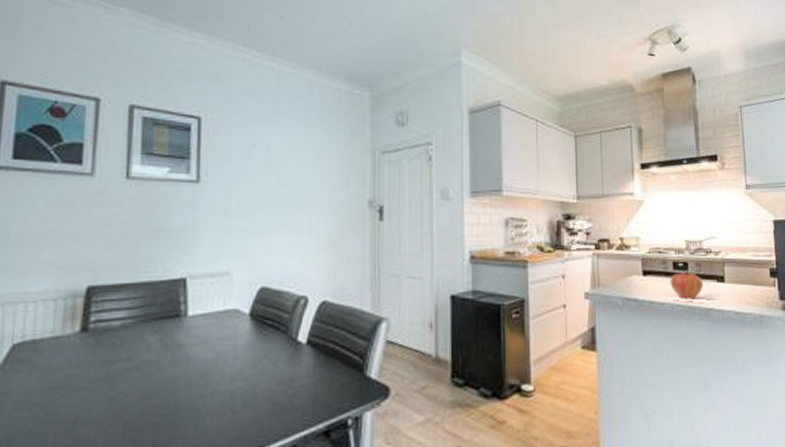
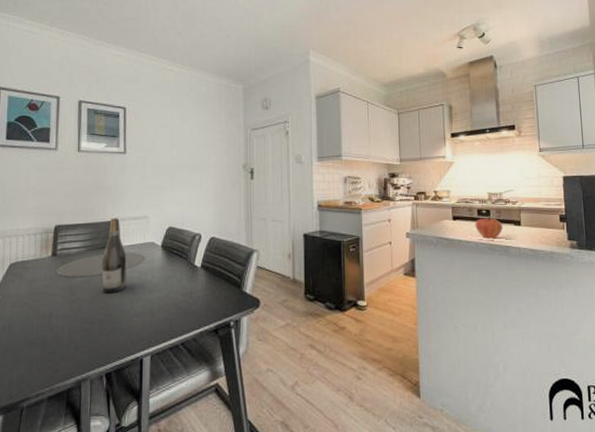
place mat: none [86,324,224,362] -> present [56,252,145,277]
wine bottle: none [158,274,197,385] -> present [102,217,127,294]

